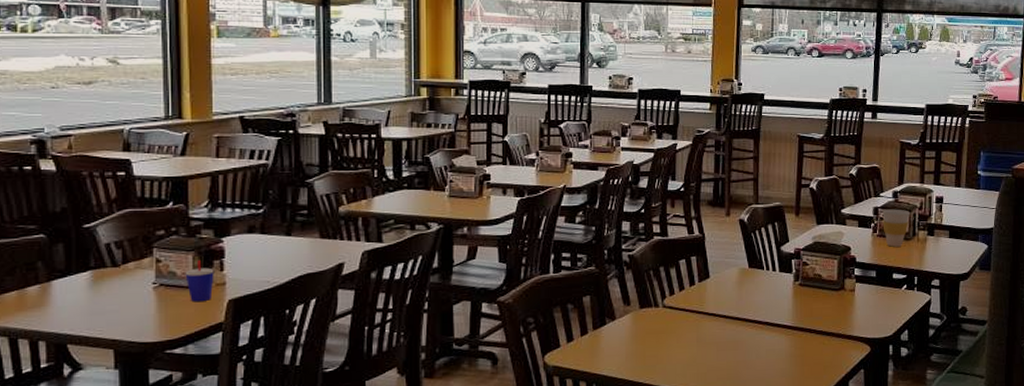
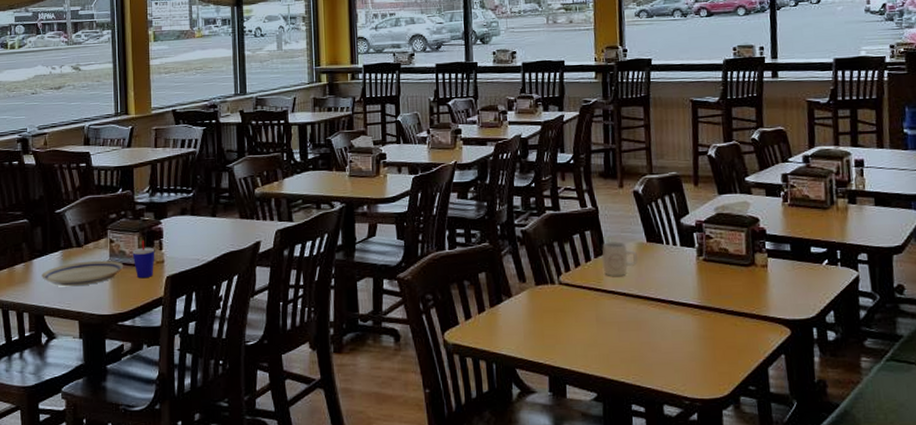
plate: none [64,281,174,312] -> present [42,260,124,287]
mug: none [705,267,740,301] -> present [602,241,639,277]
cup: present [882,209,911,247] -> none [792,175,826,217]

